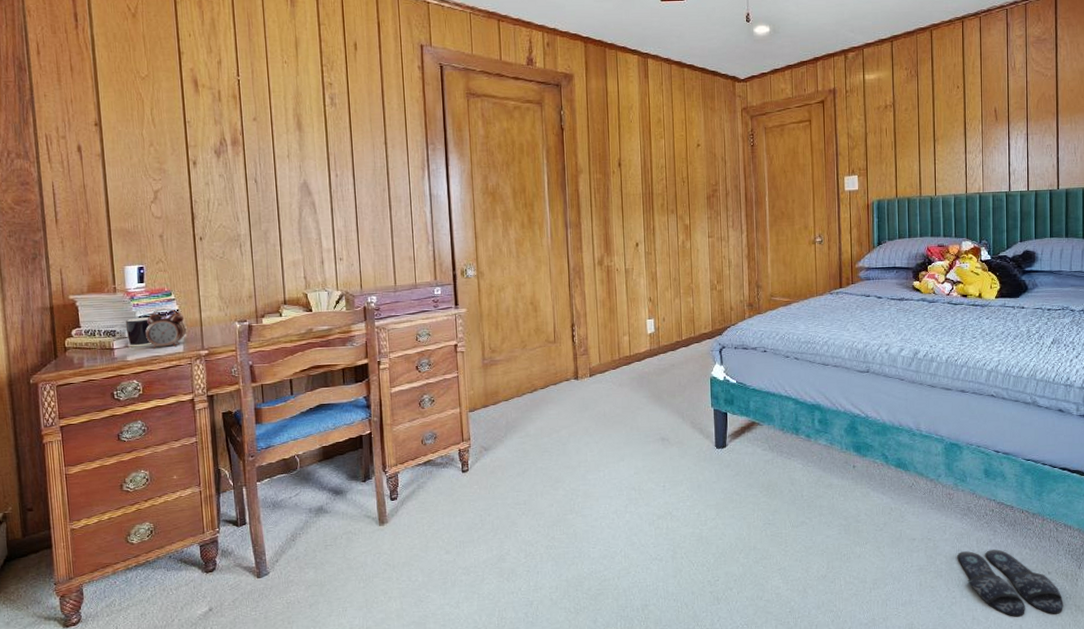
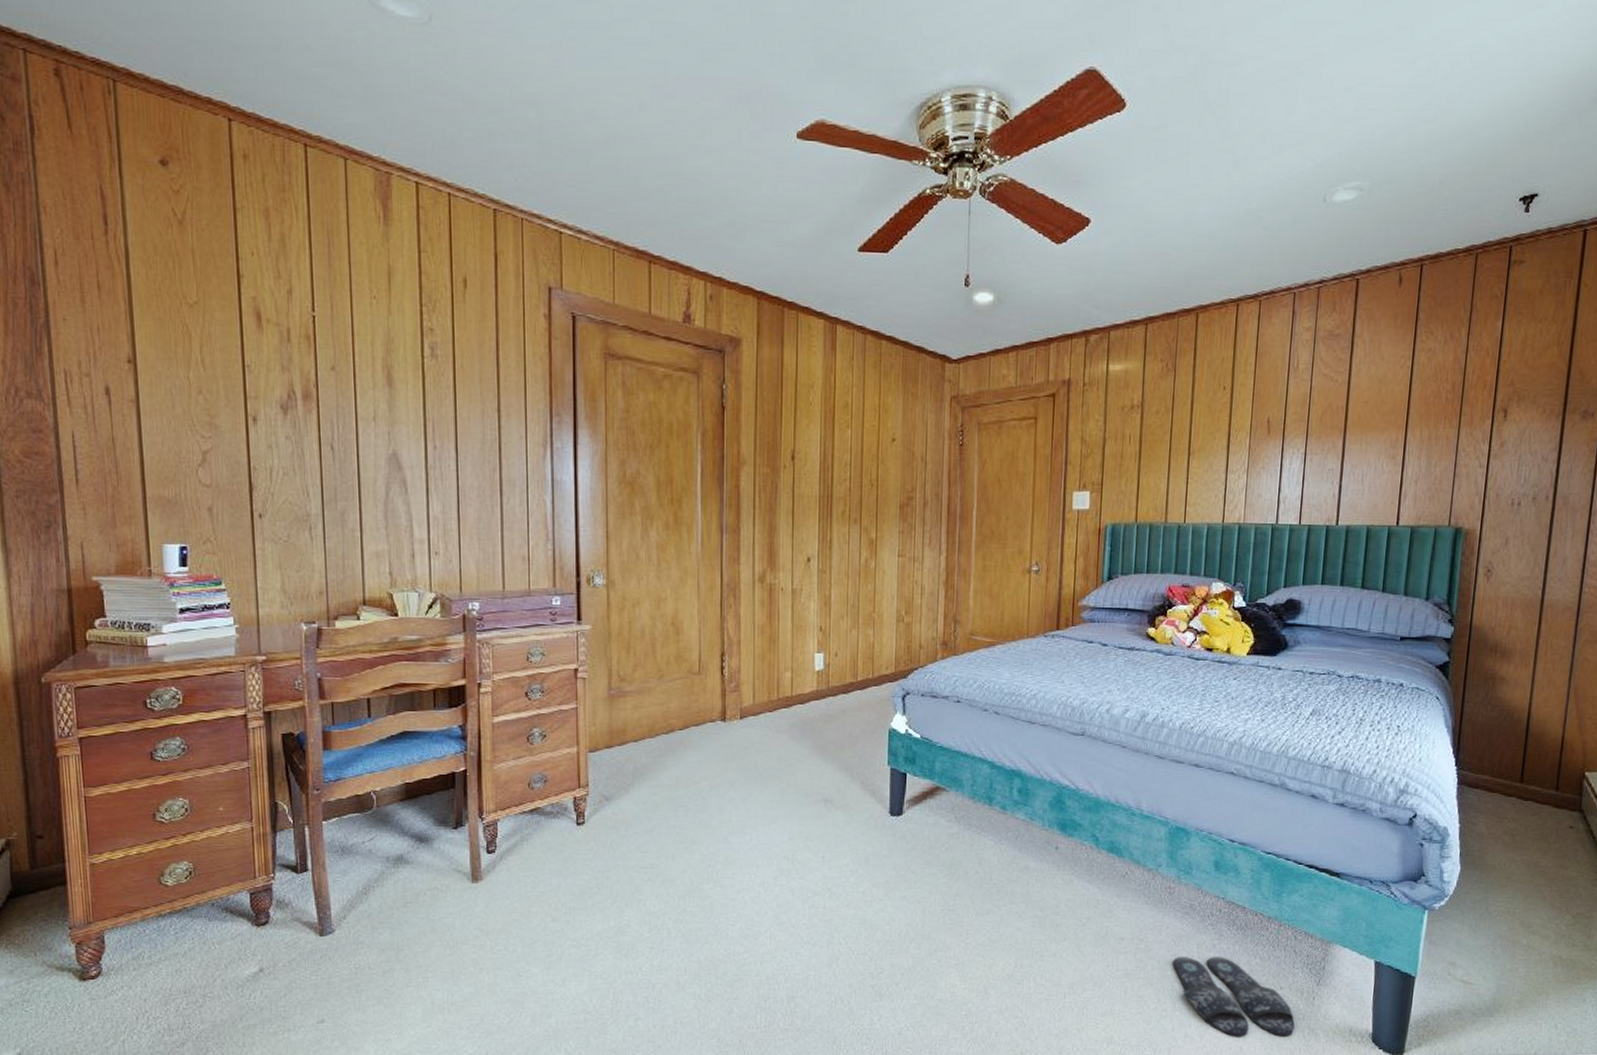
mug: present [125,317,153,347] -> none [162,609,197,646]
alarm clock: present [144,308,187,350] -> none [186,600,240,651]

